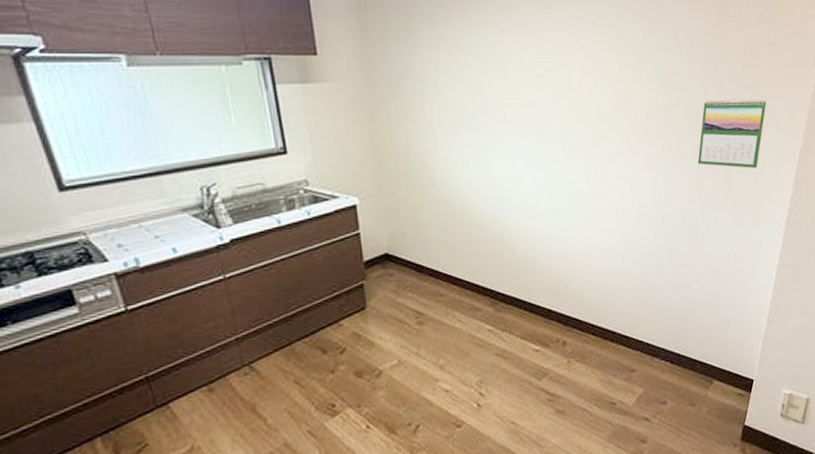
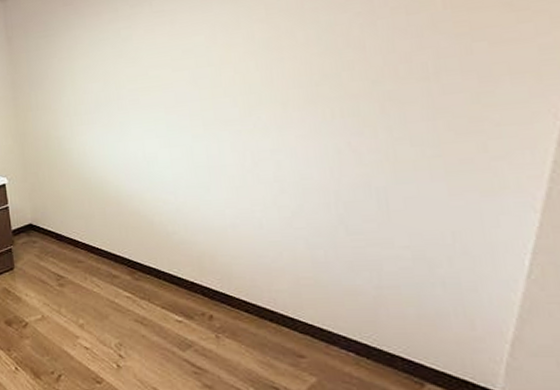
calendar: present [697,99,767,169] -> none [385,45,499,130]

